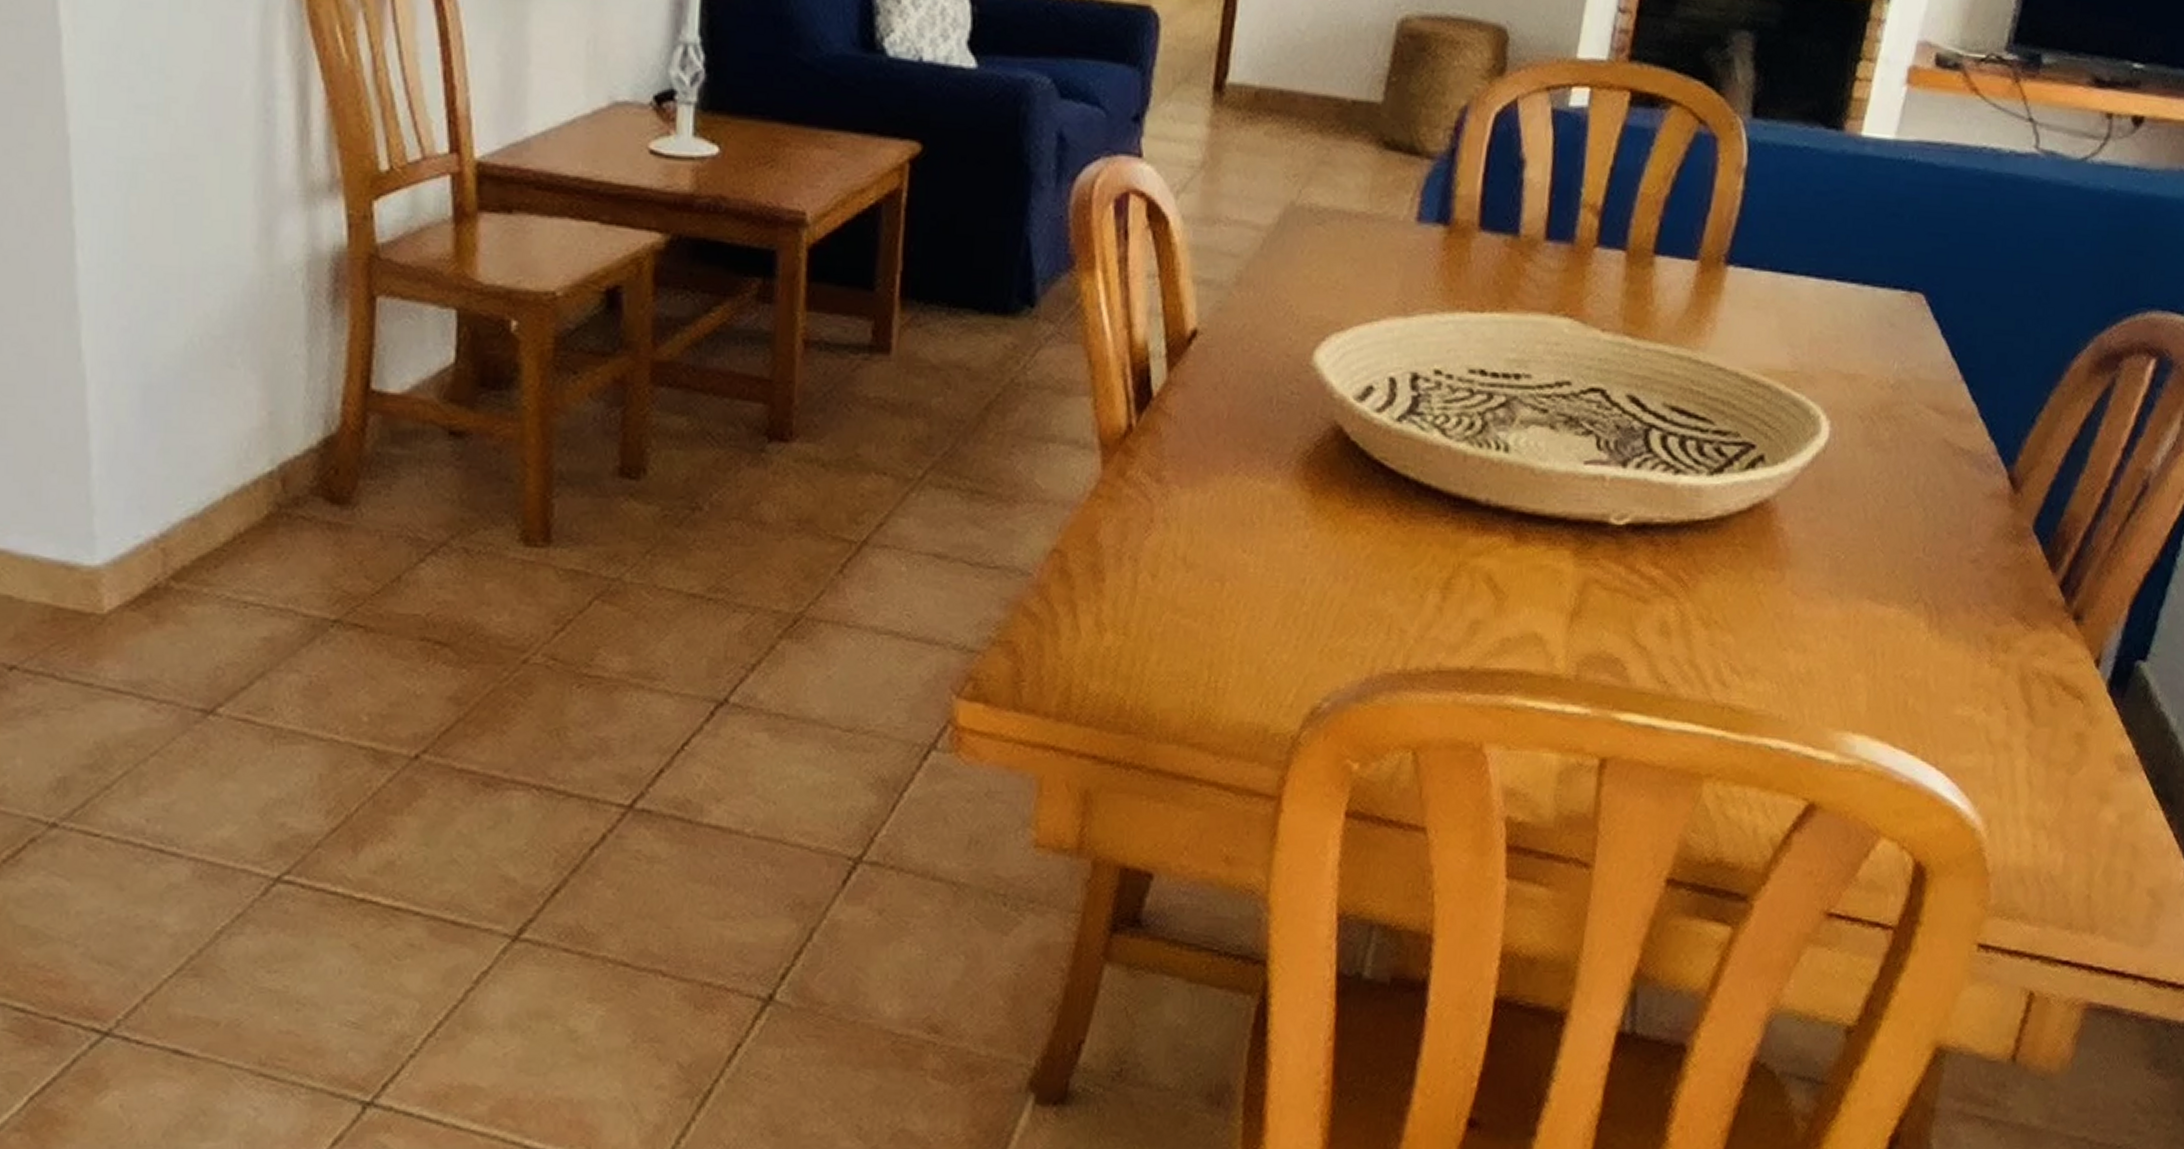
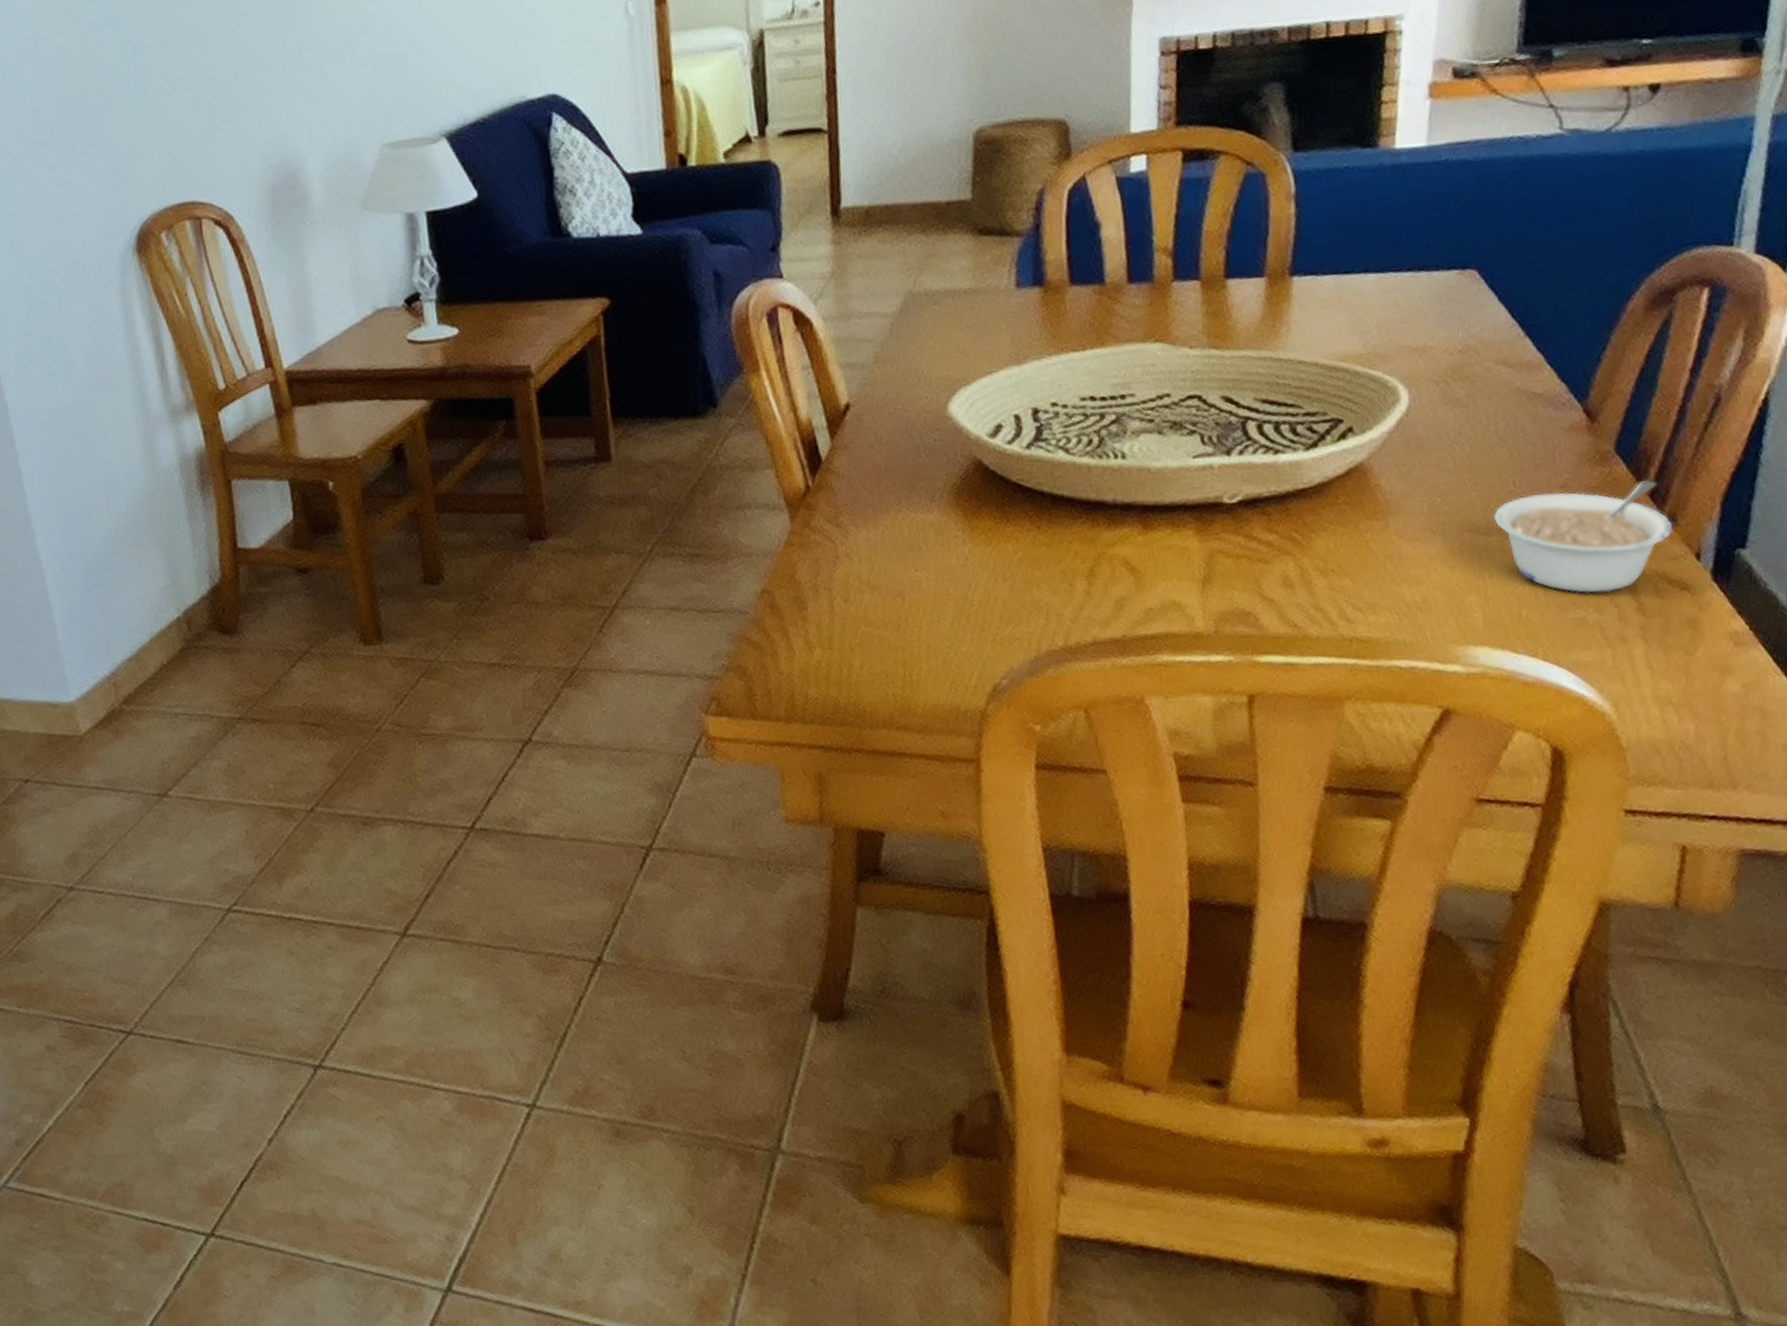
legume: none [1895,565,2078,691] -> present [1493,480,1673,594]

